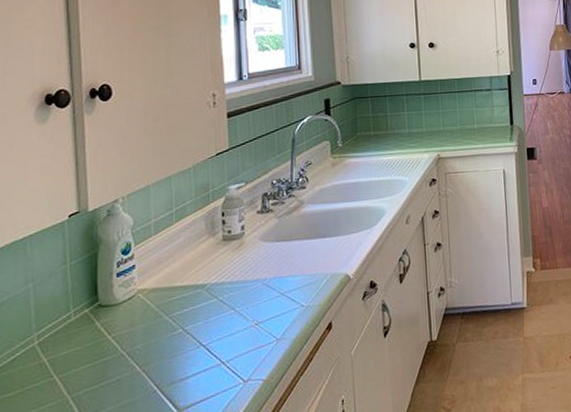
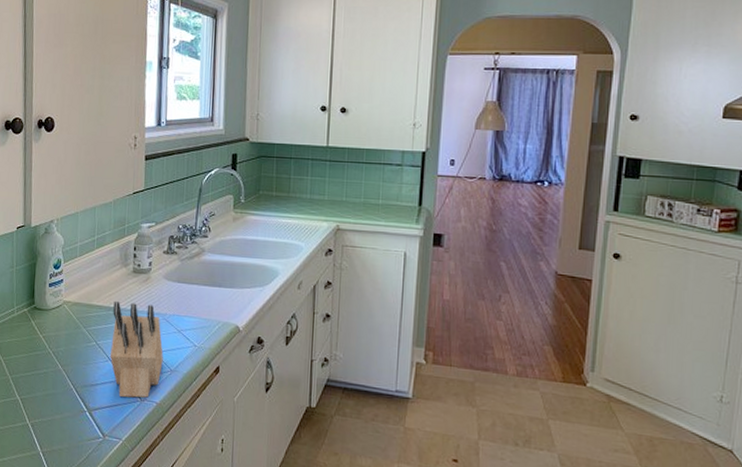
knife block: none [201,272,267,385] -> present [109,300,164,398]

